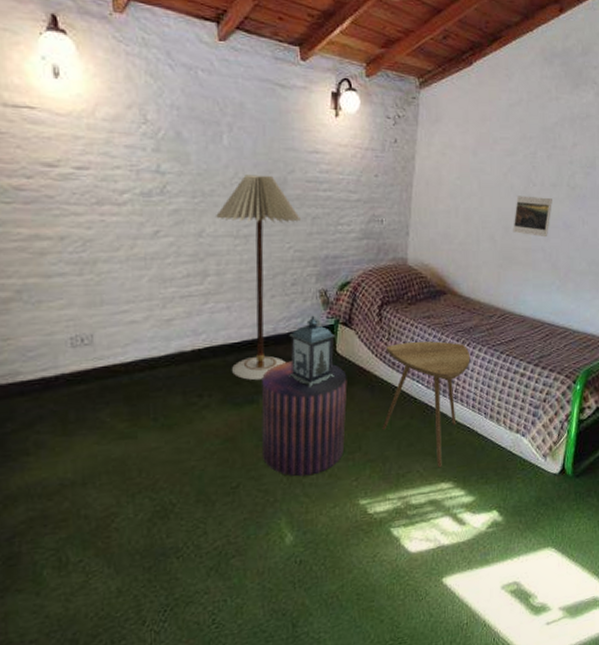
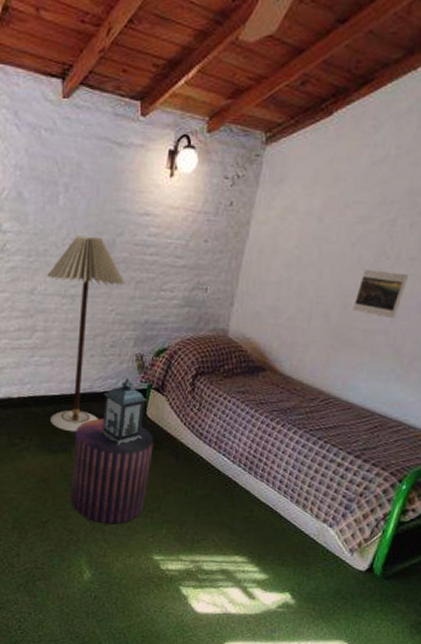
side table: present [382,341,471,468] -> none [182,415,284,542]

